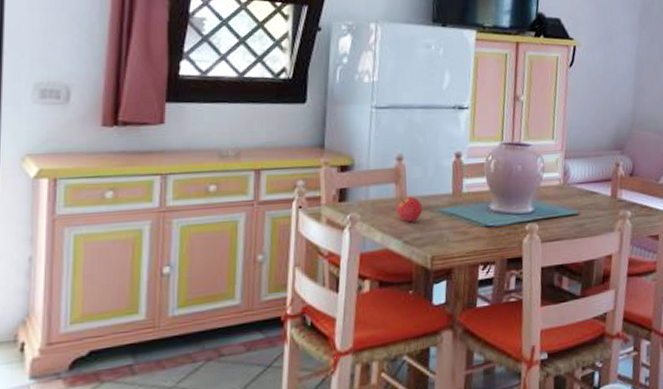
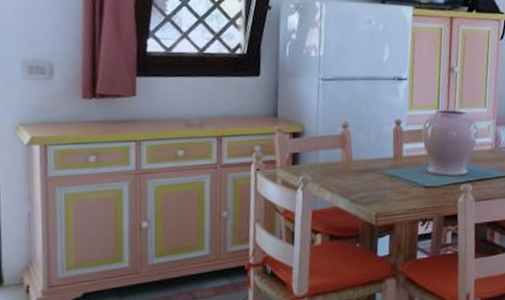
fruit: present [396,196,423,223] -> none [343,159,367,183]

